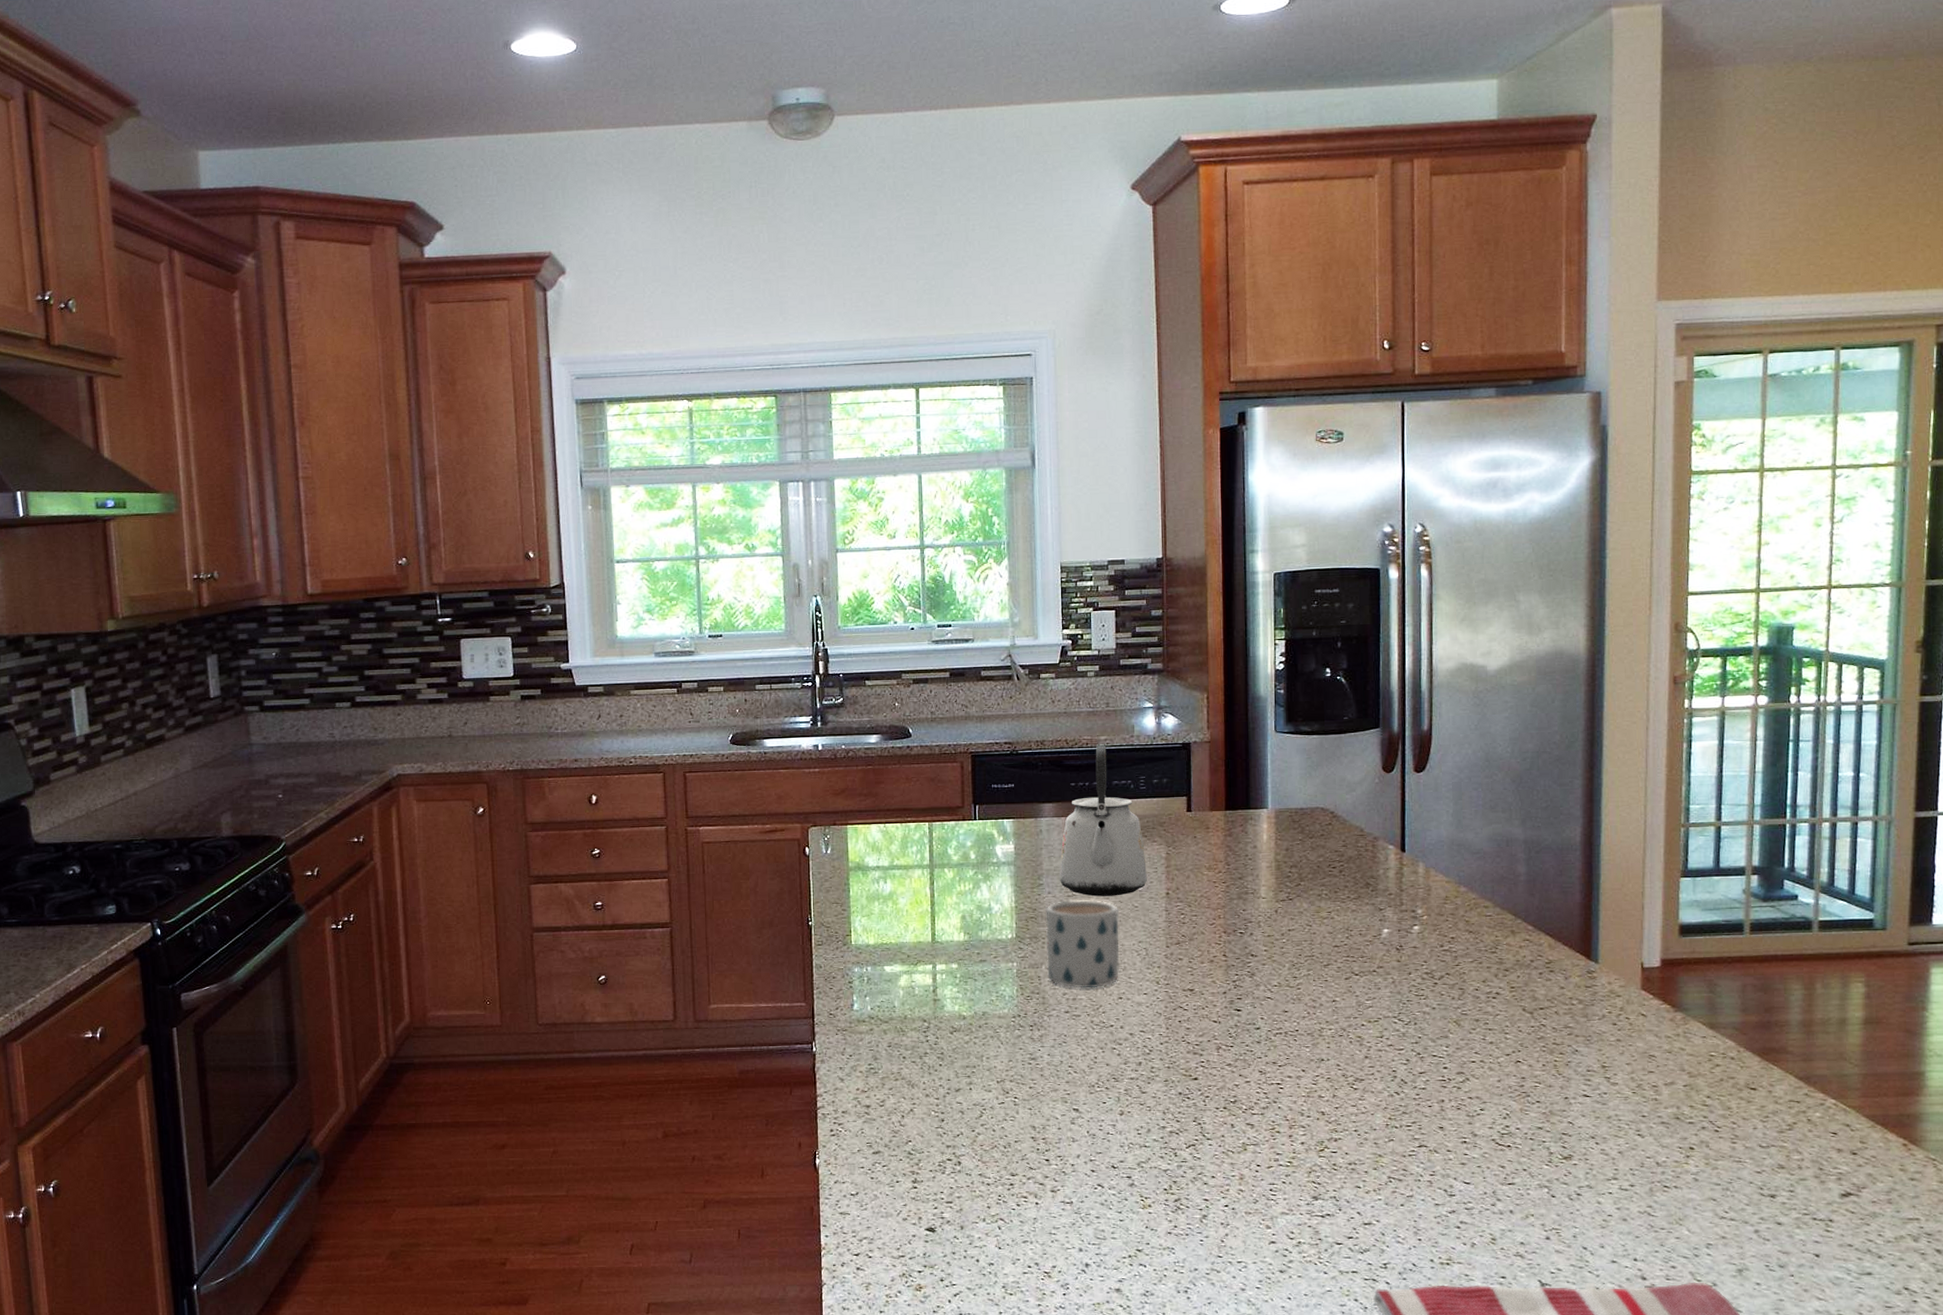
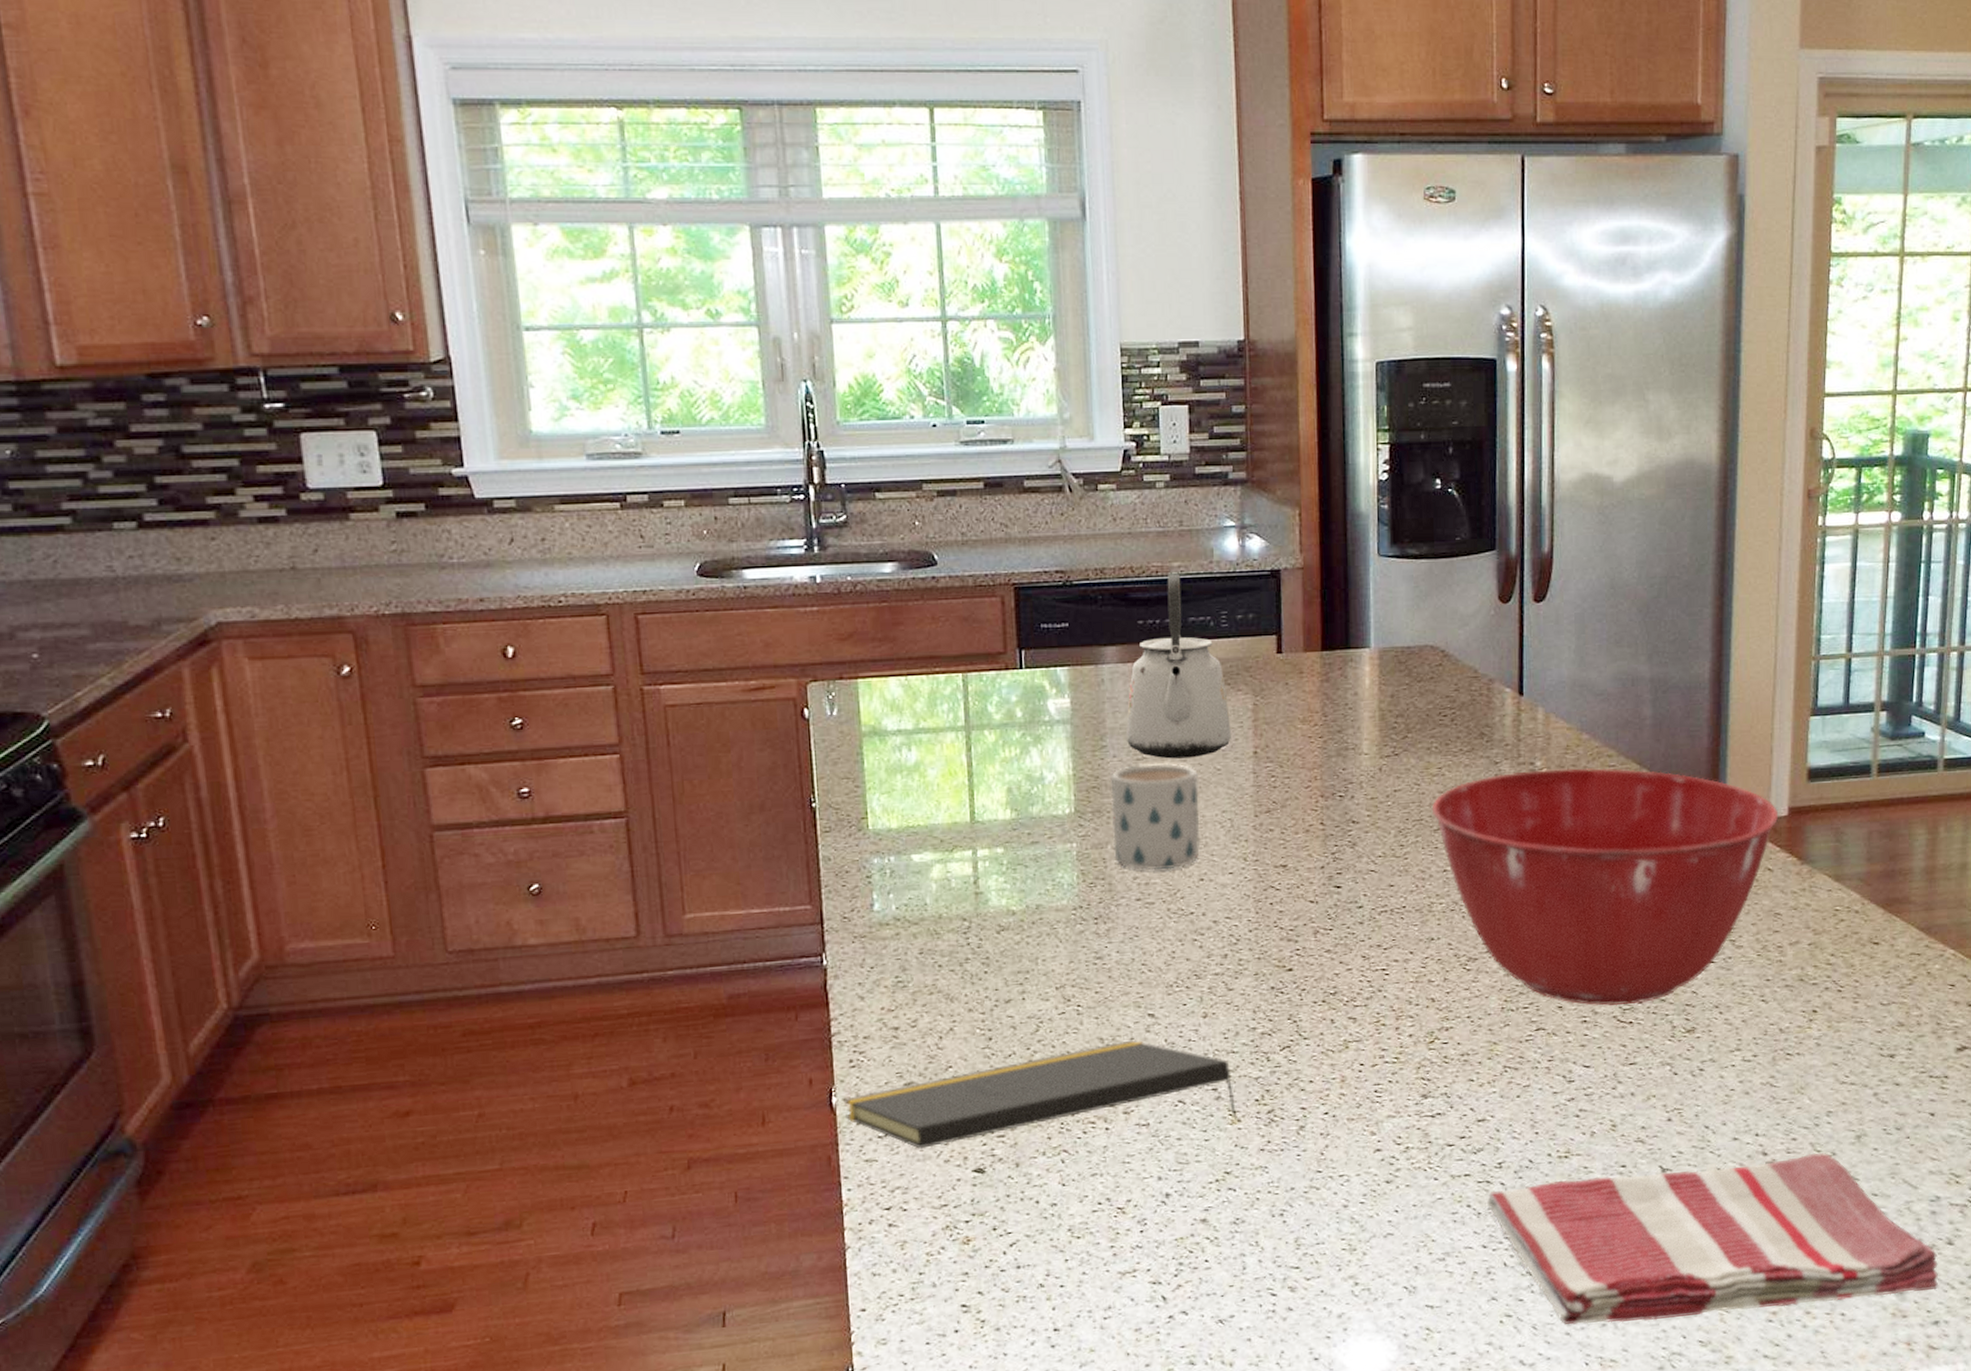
notepad: none [824,1129,1149,1207] -> present [843,1040,1239,1149]
mixing bowl: none [1322,916,1651,1130] -> present [1431,767,1779,1006]

